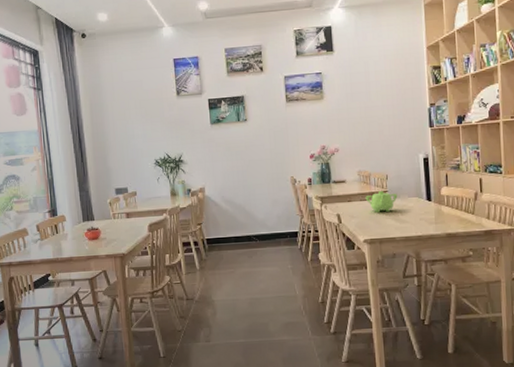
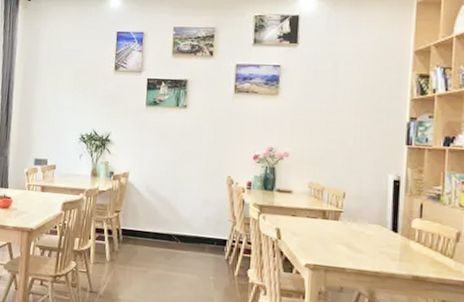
teapot: present [365,191,398,212] -> none [313,210,355,236]

